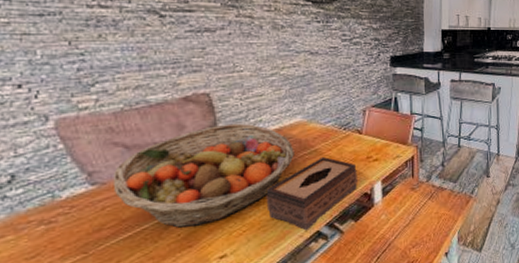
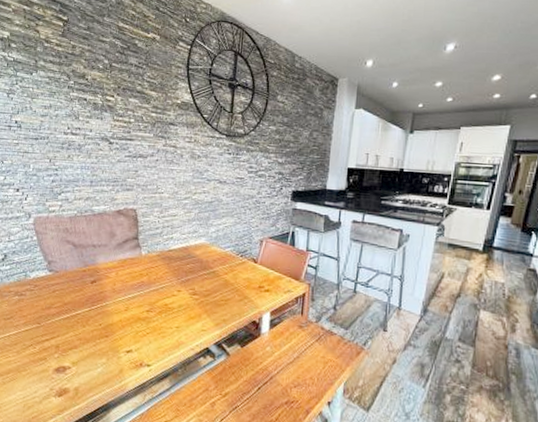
fruit basket: present [112,123,294,229] -> none [62,237,196,321]
tissue box: present [266,156,357,231] -> none [167,279,249,345]

